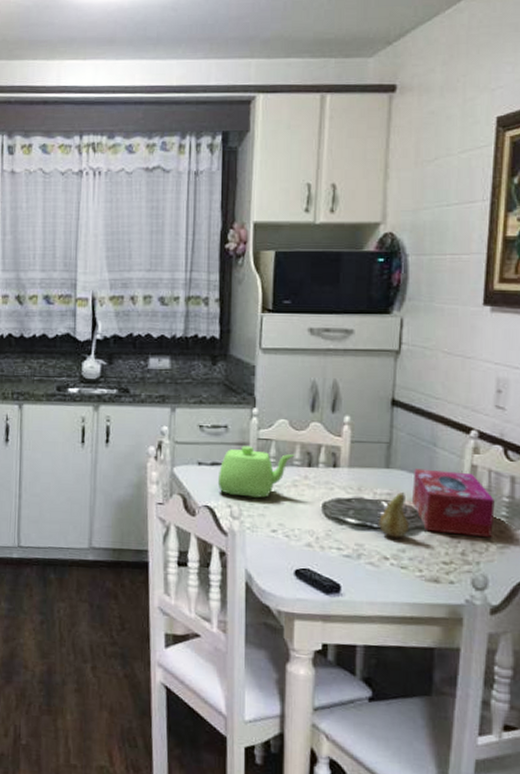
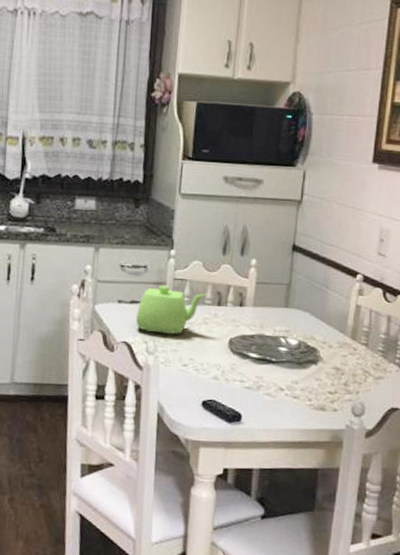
fruit: present [379,491,410,539] -> none [277,329,303,371]
tissue box: present [413,468,495,538] -> none [306,308,374,370]

